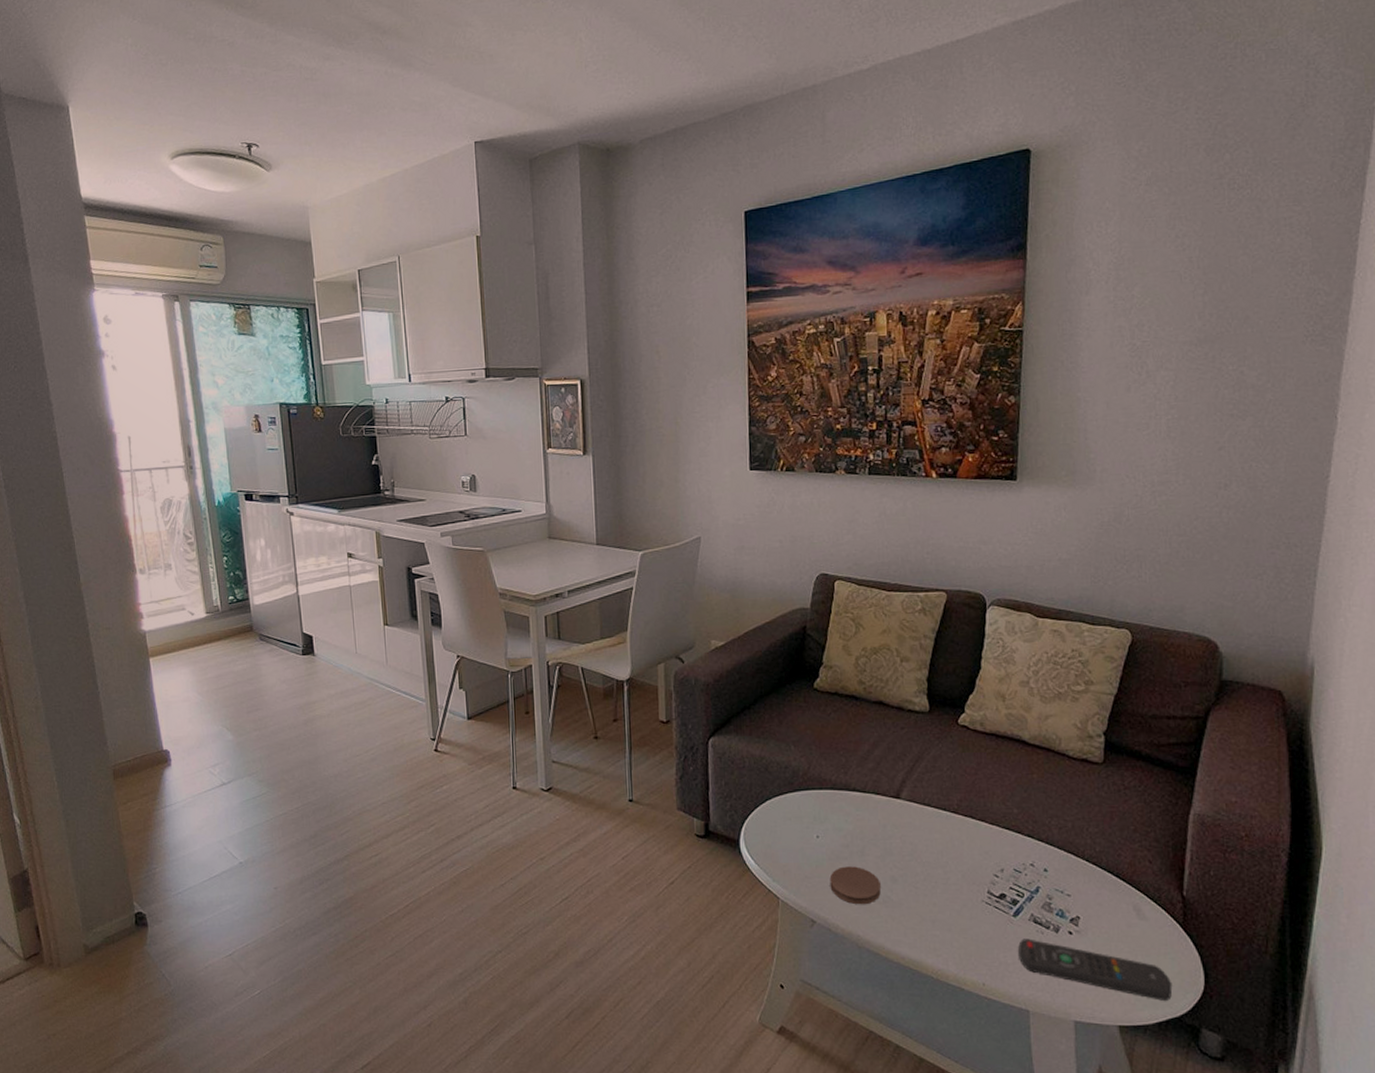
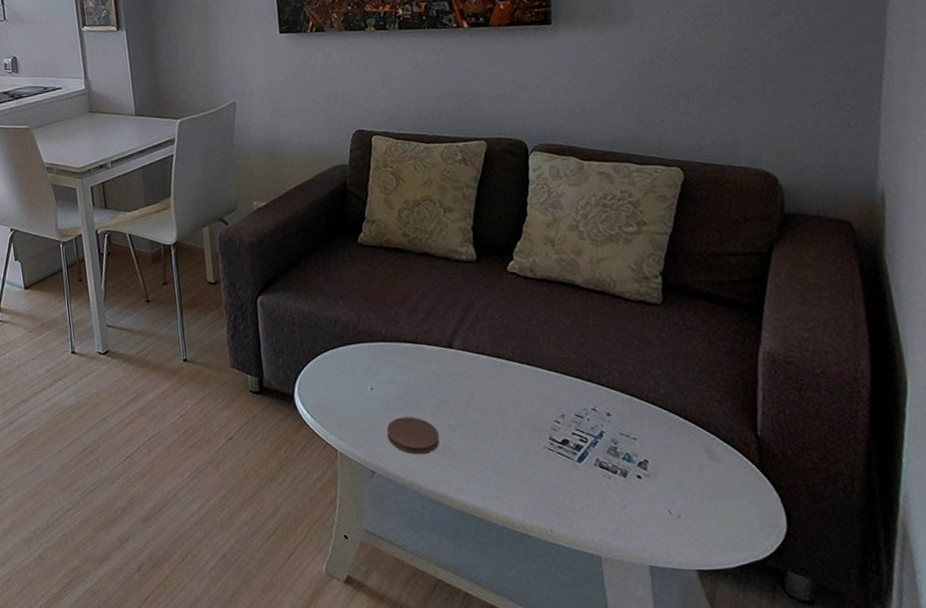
remote control: present [1018,938,1173,1002] -> none [585,484,753,545]

